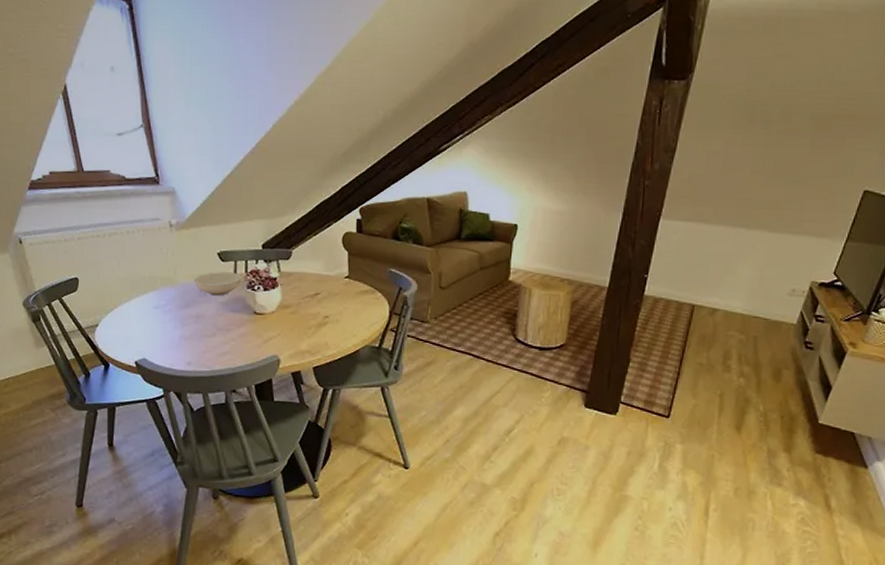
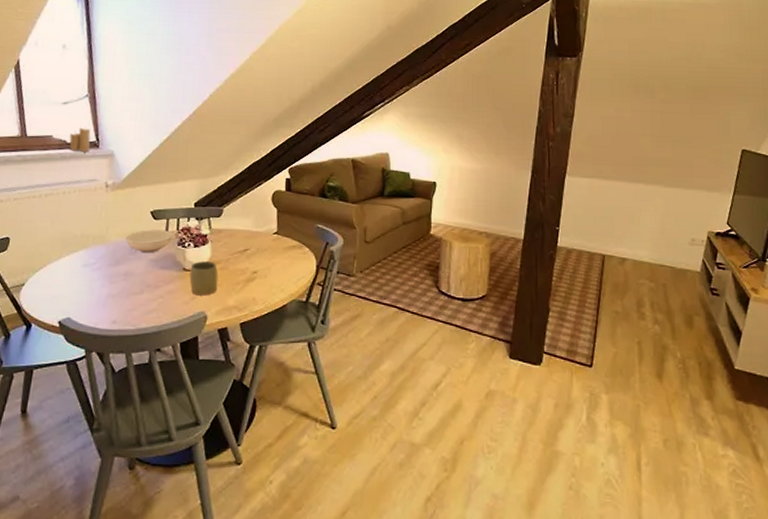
candle: none [128,159,151,189] -> present [69,125,91,153]
mug: none [261,305,290,340] -> present [189,261,219,296]

